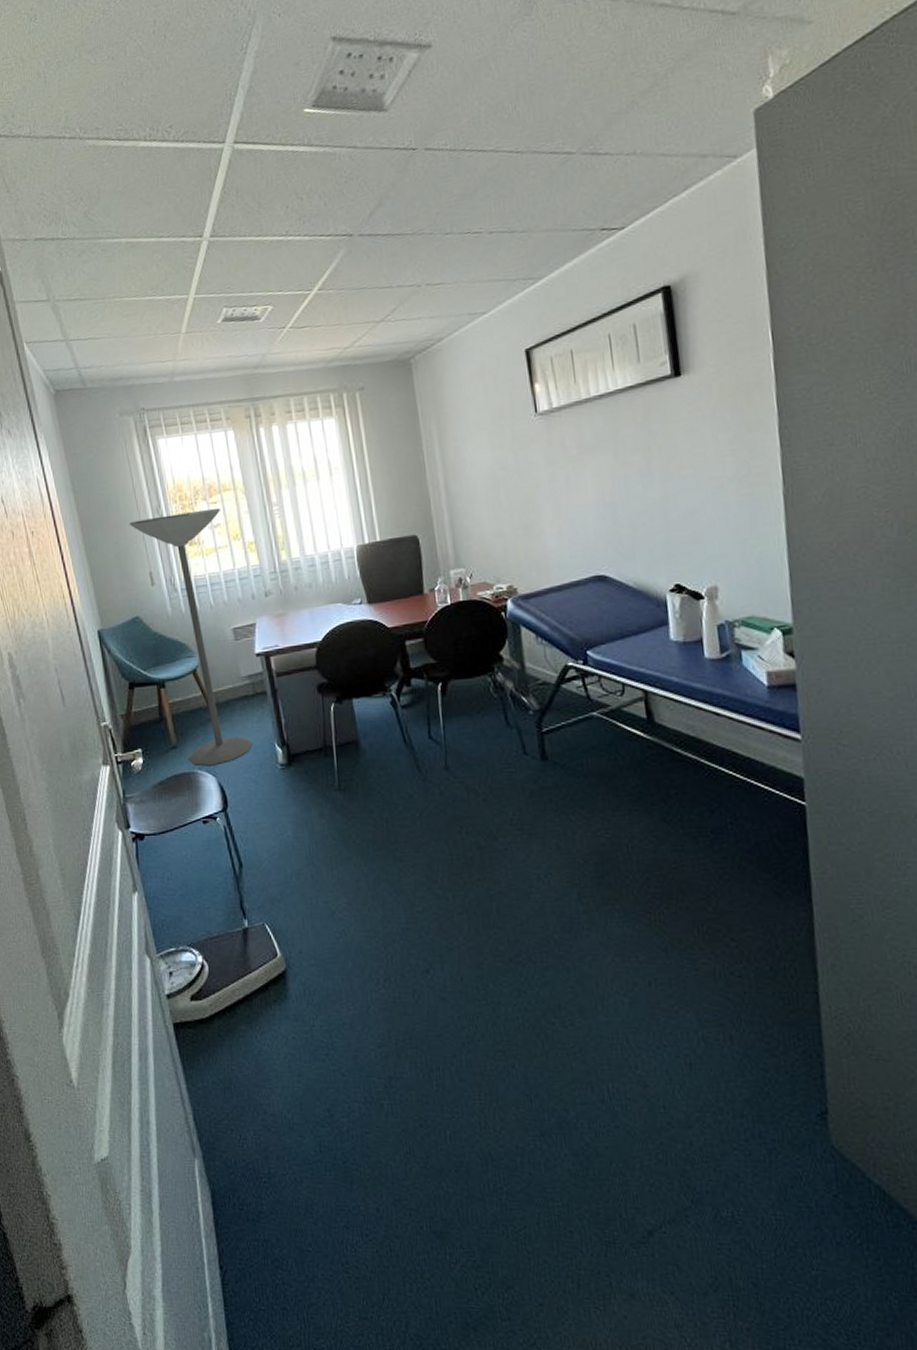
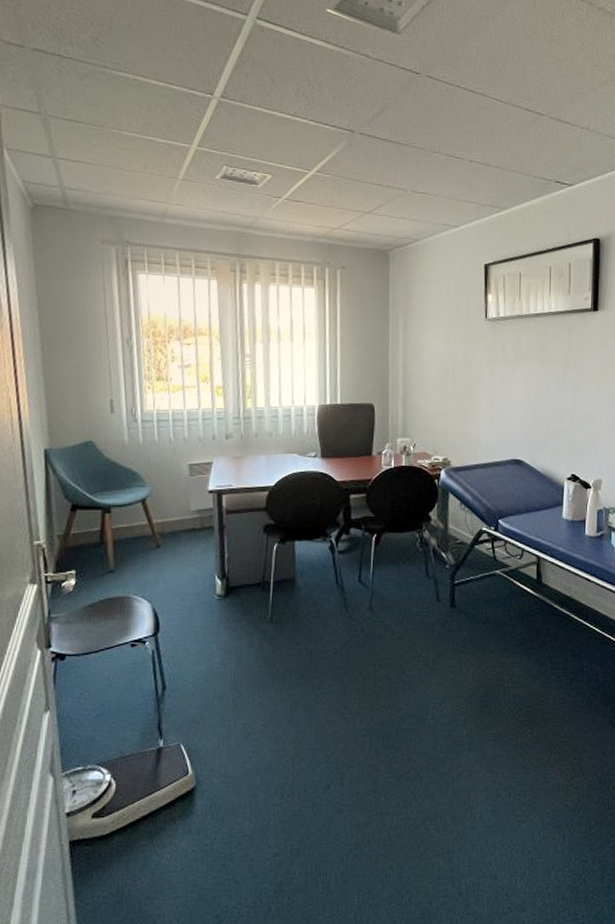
floor lamp: present [129,507,253,766] -> none [95,347,193,592]

